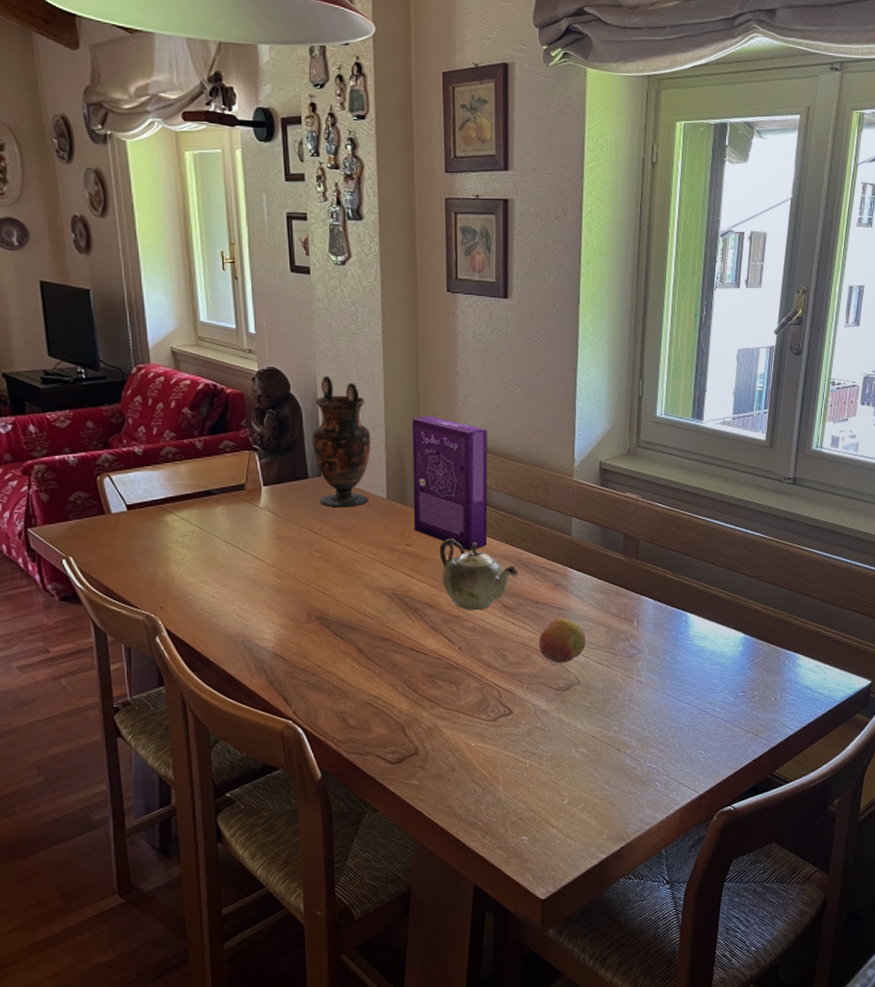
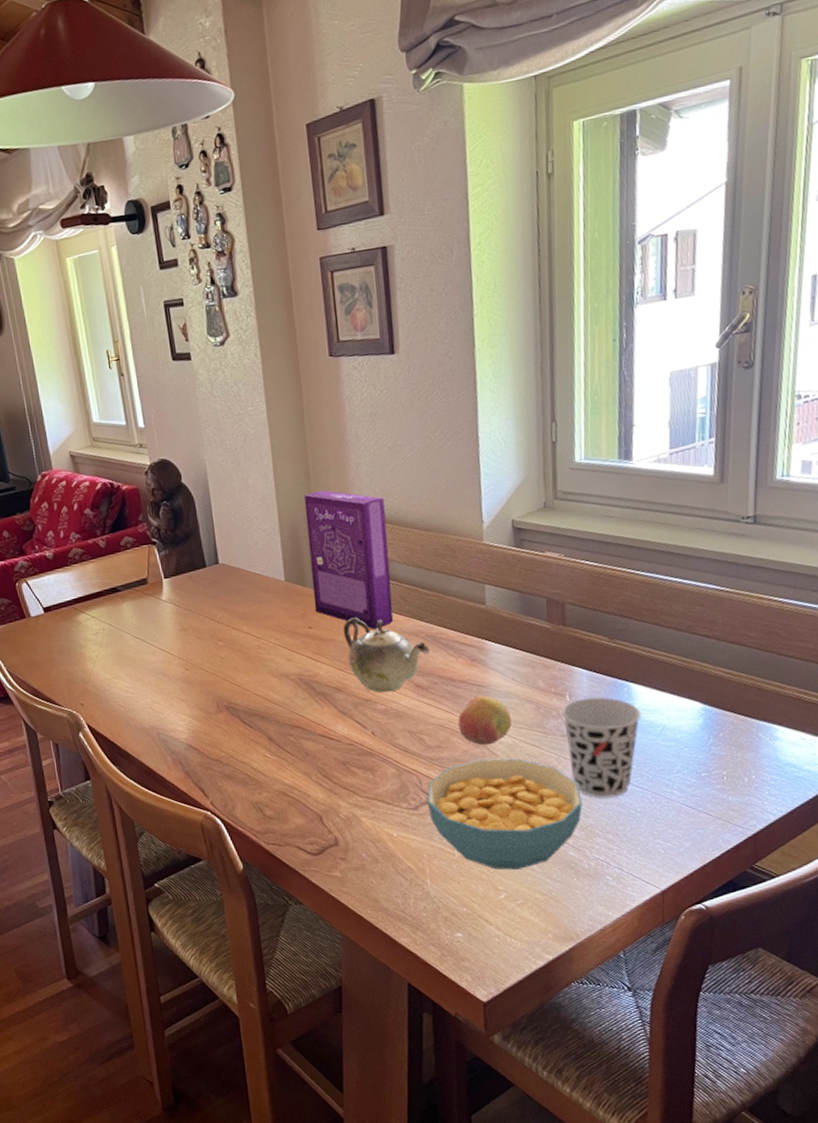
vase: present [312,376,371,508] -> none [206,461,267,594]
cereal bowl: none [504,675,641,778] -> present [426,758,583,870]
cup: none [629,624,695,713] -> present [561,697,642,798]

